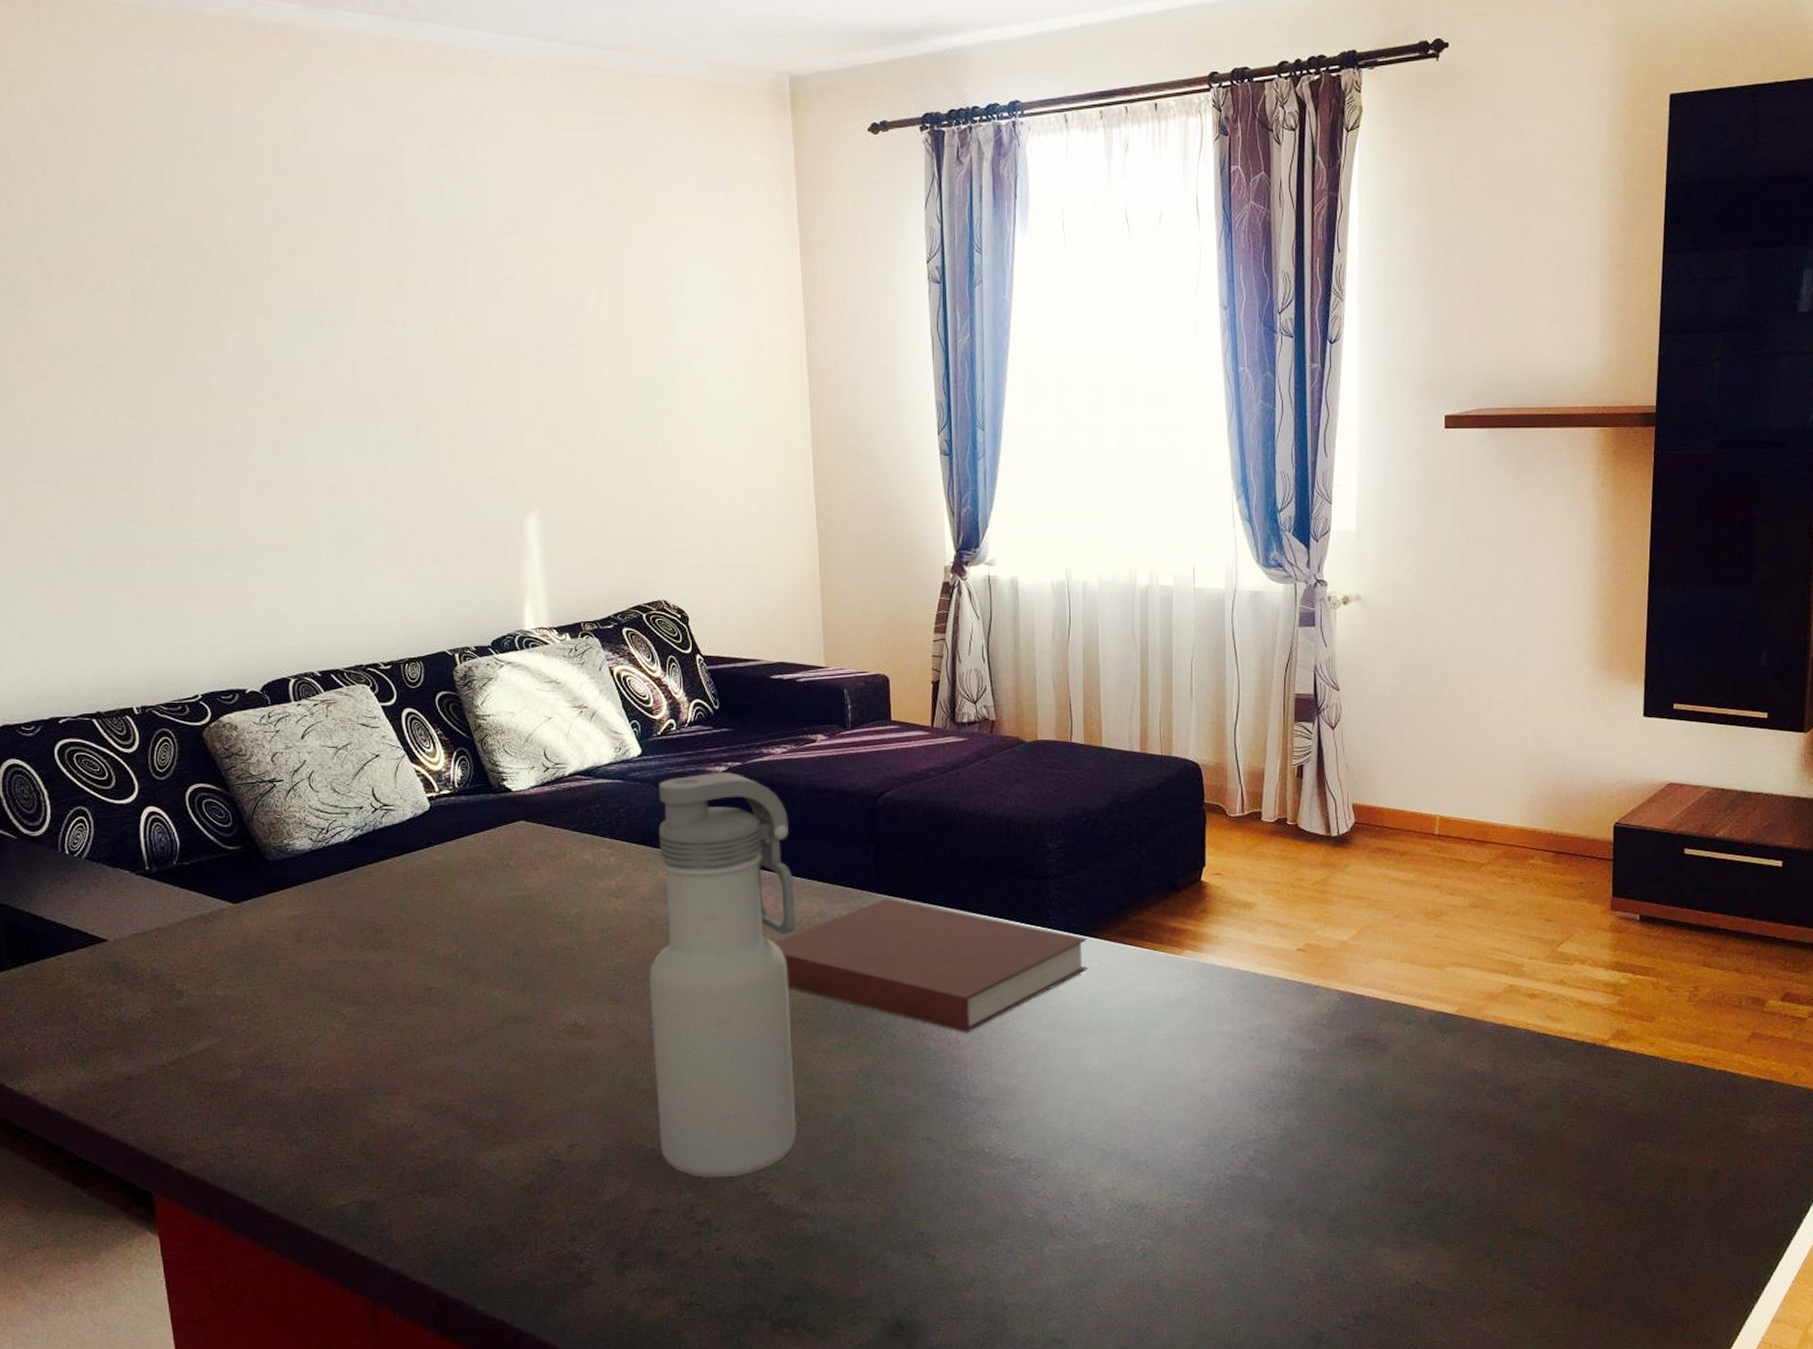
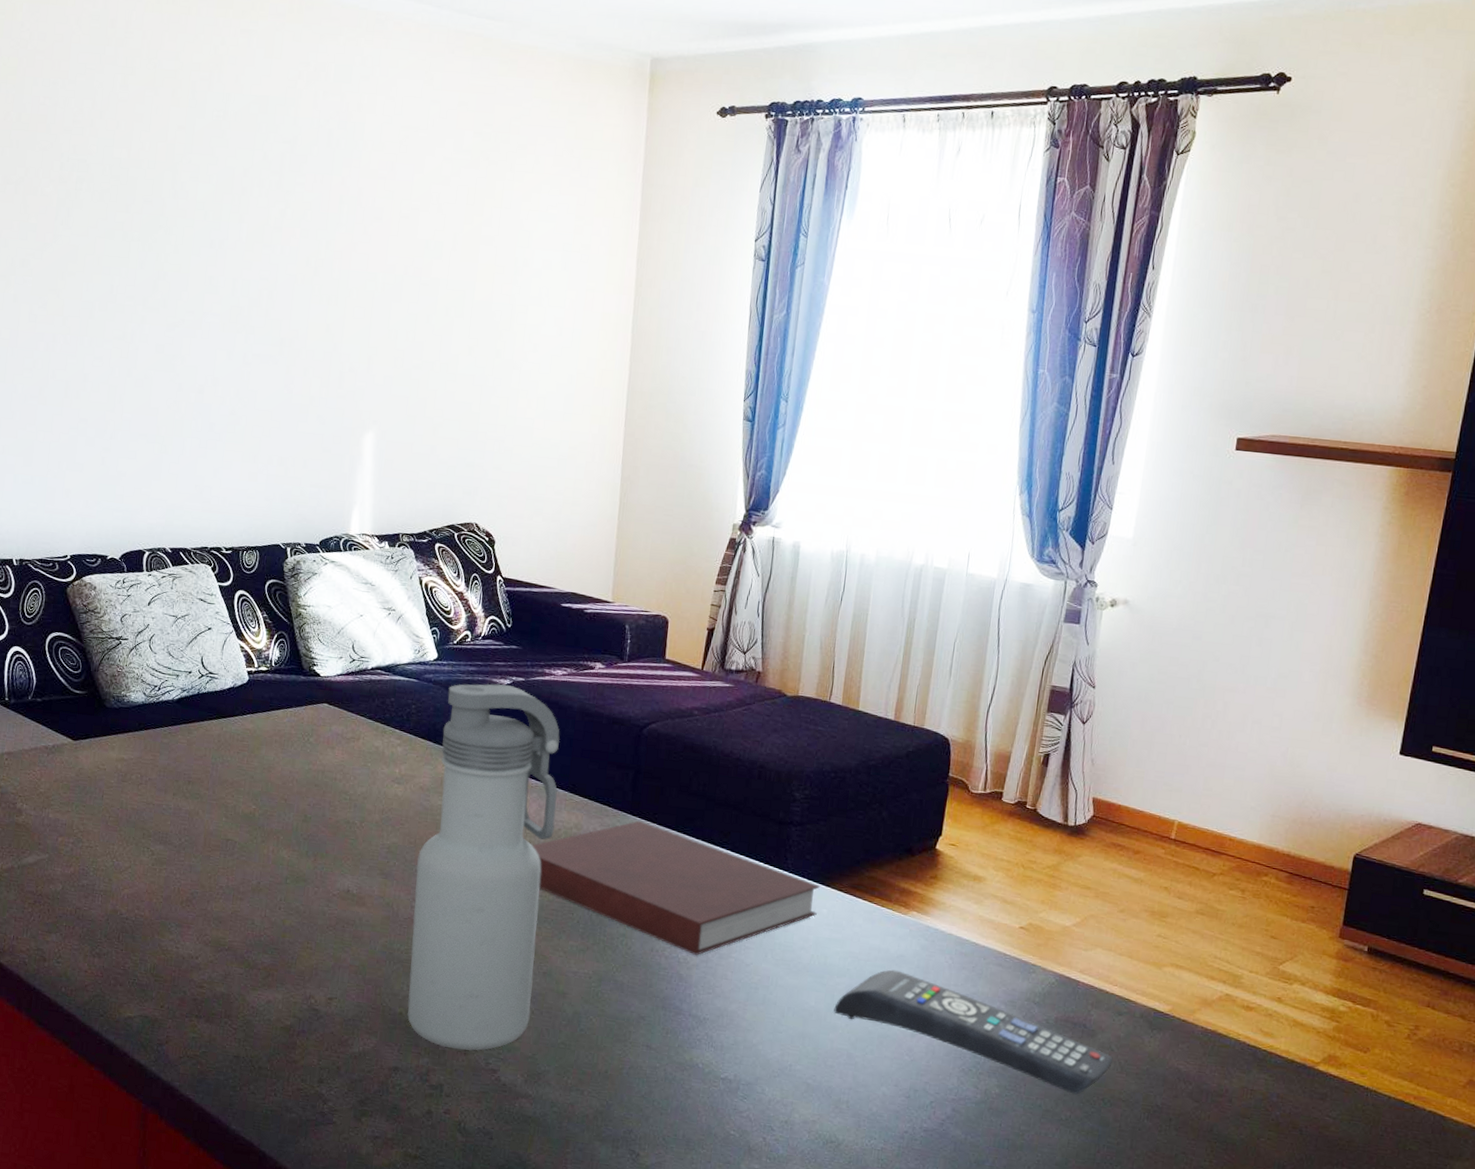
remote control: none [1119,1014,1408,1114] -> present [834,969,1113,1095]

